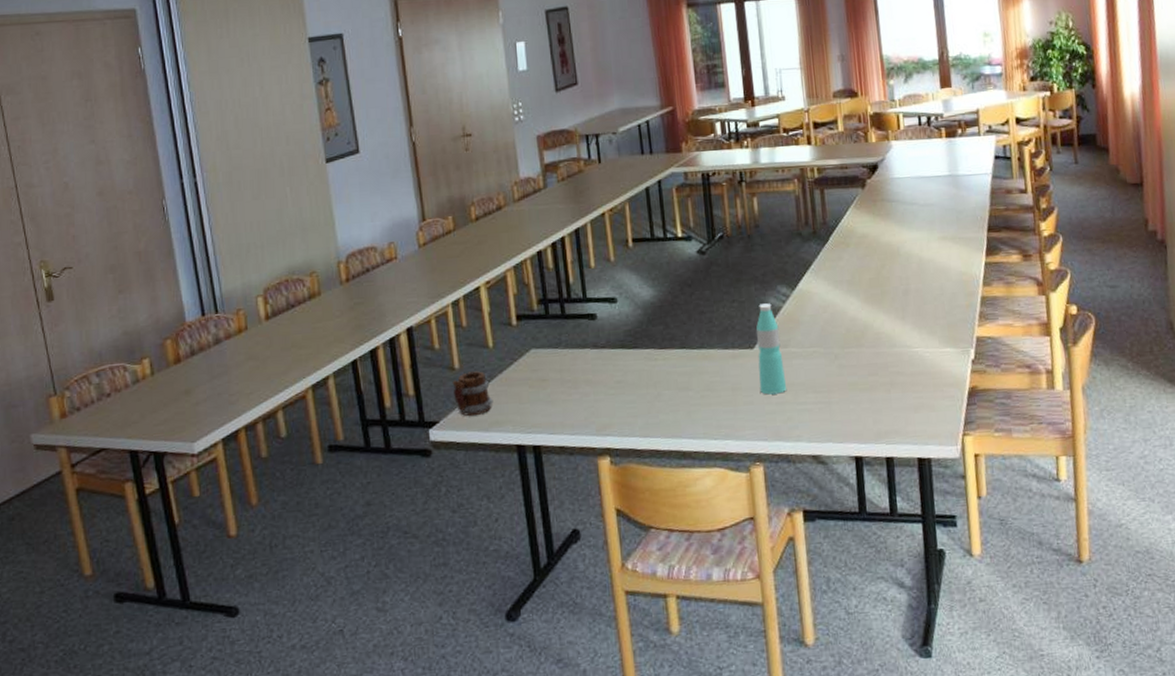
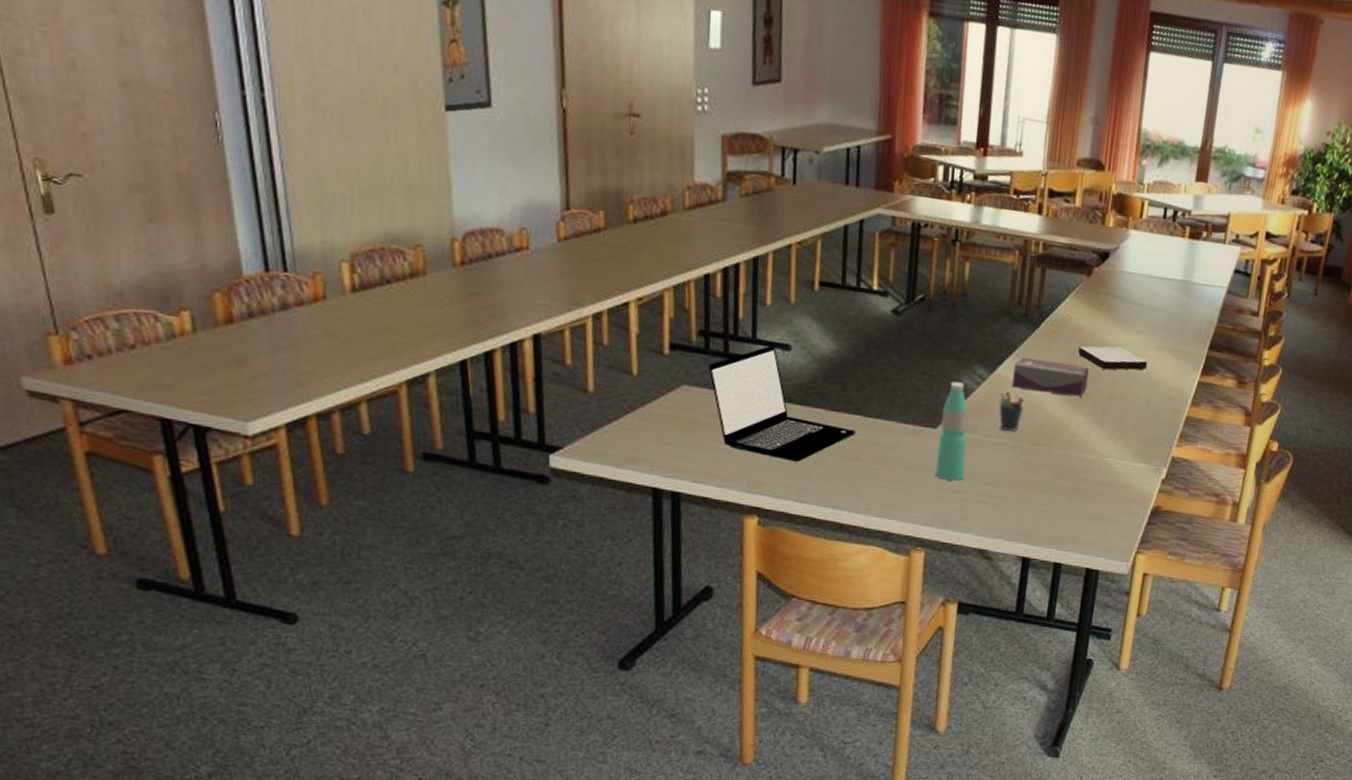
mug: present [452,371,493,416] -> none [583,398,631,448]
laptop: none [550,301,683,401] -> present [708,345,856,462]
pen holder: none [805,304,829,340] -> present [998,391,1024,433]
tissue box: none [812,268,883,299] -> present [1012,357,1090,397]
book: none [867,244,934,268] -> present [1078,346,1148,371]

